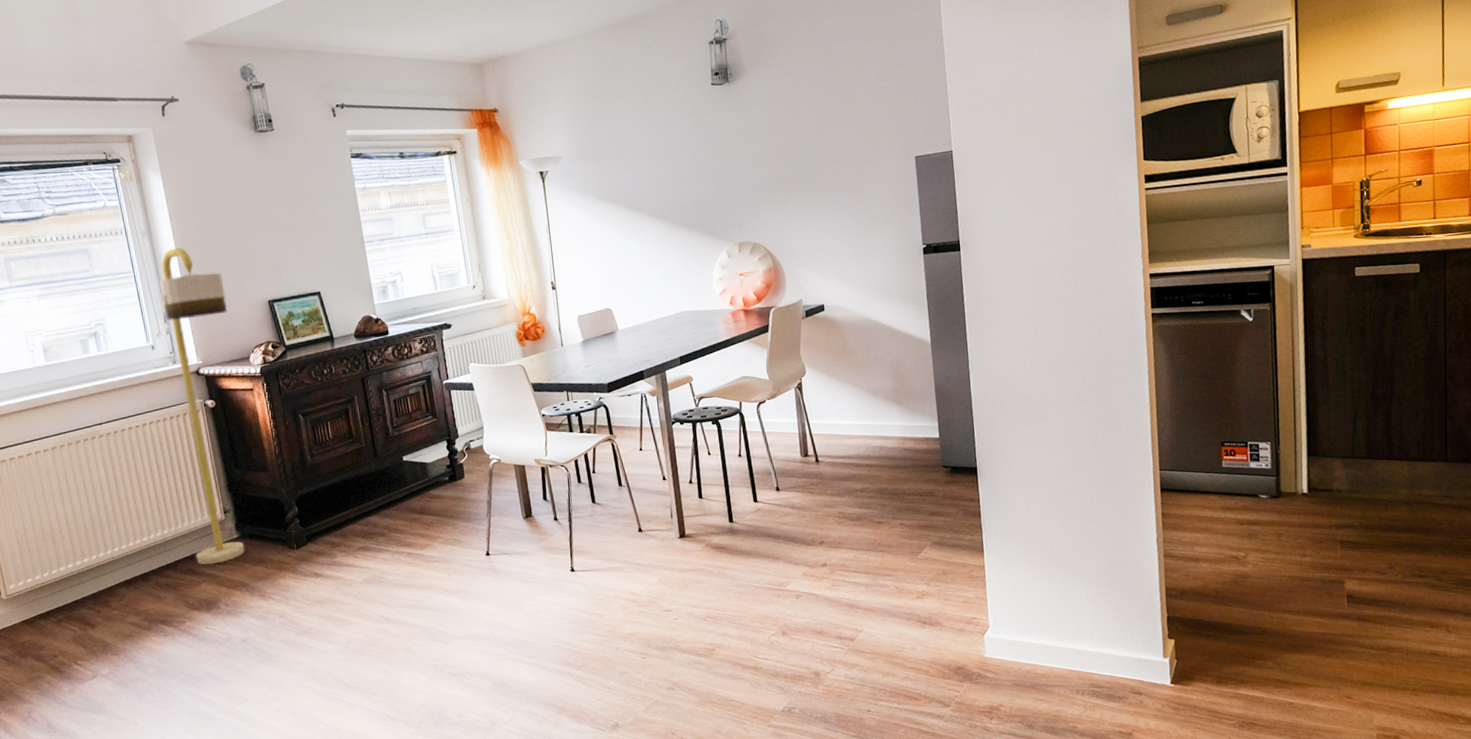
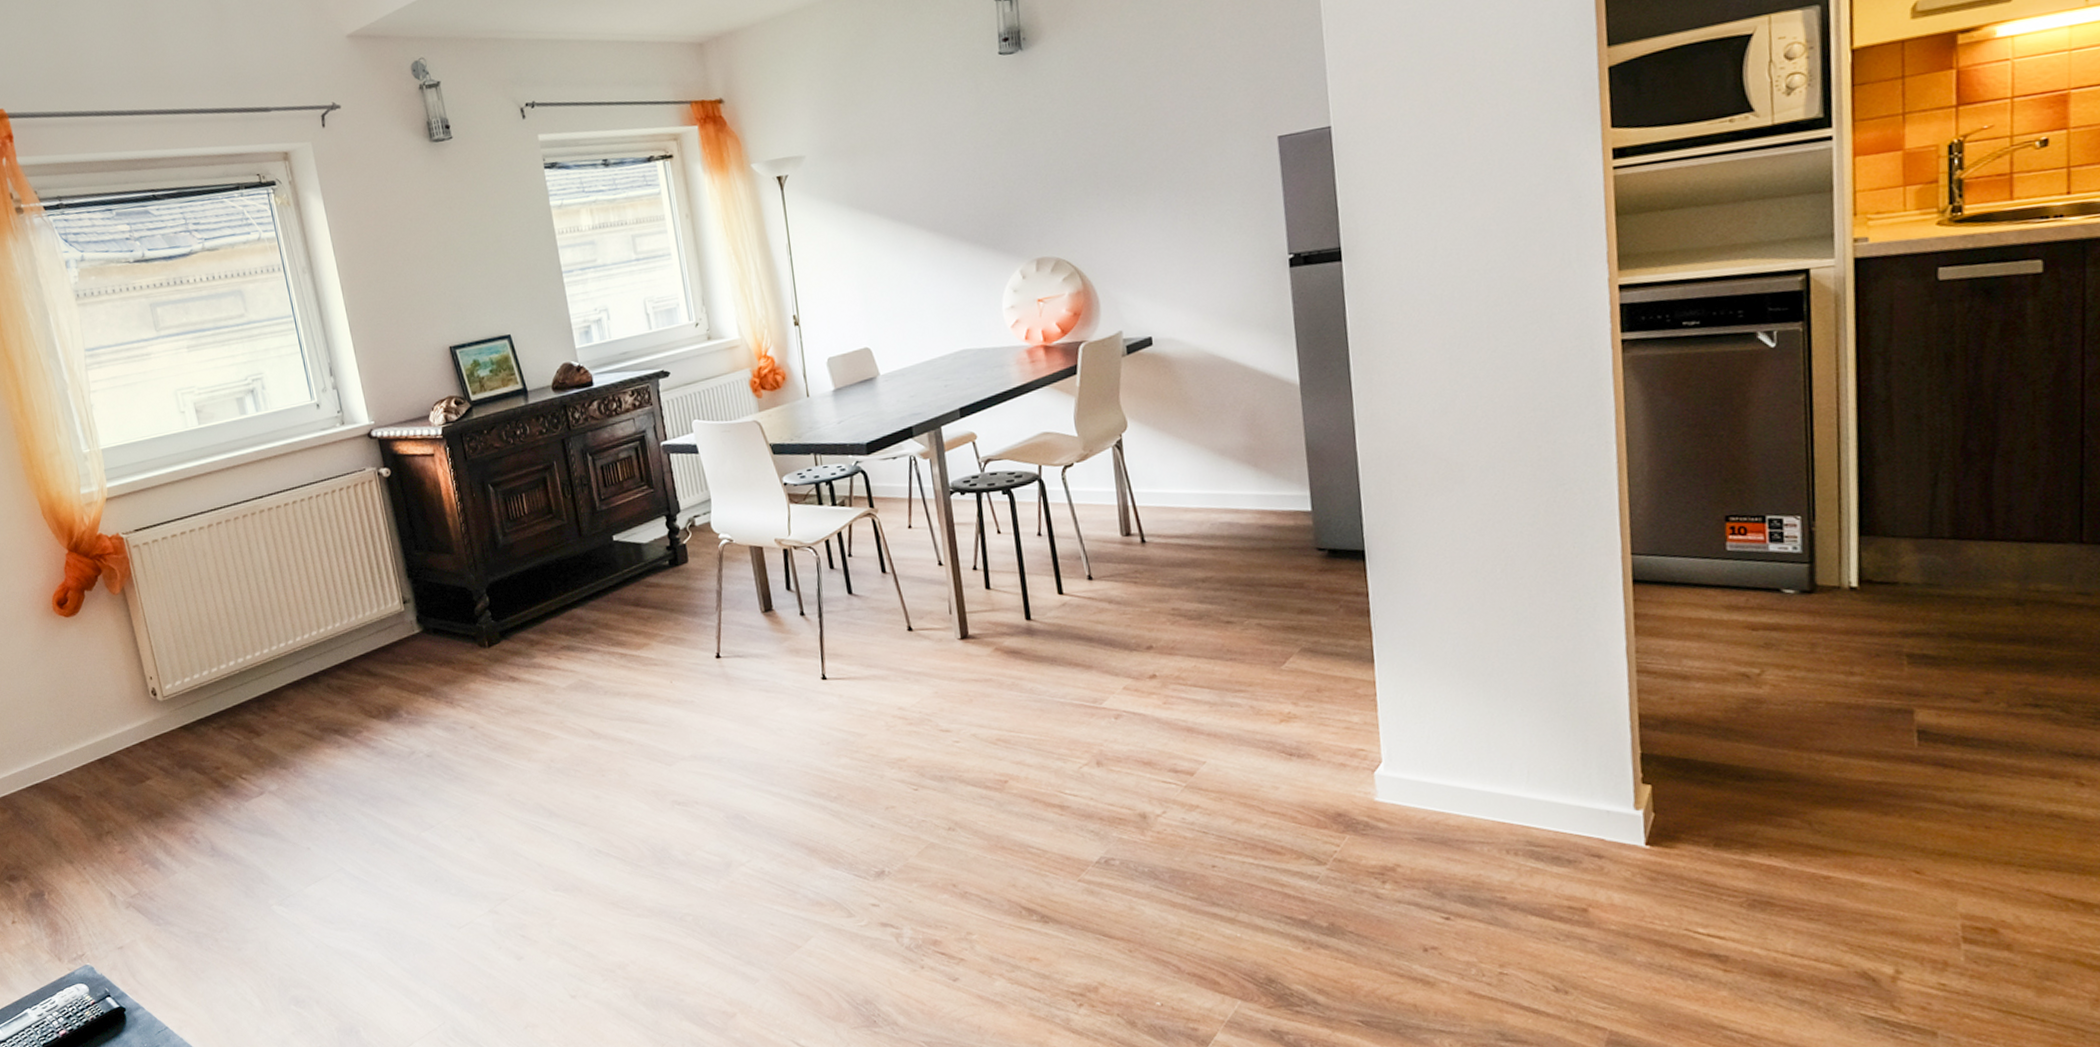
floor lamp: present [159,247,245,565] -> none [323,285,429,665]

